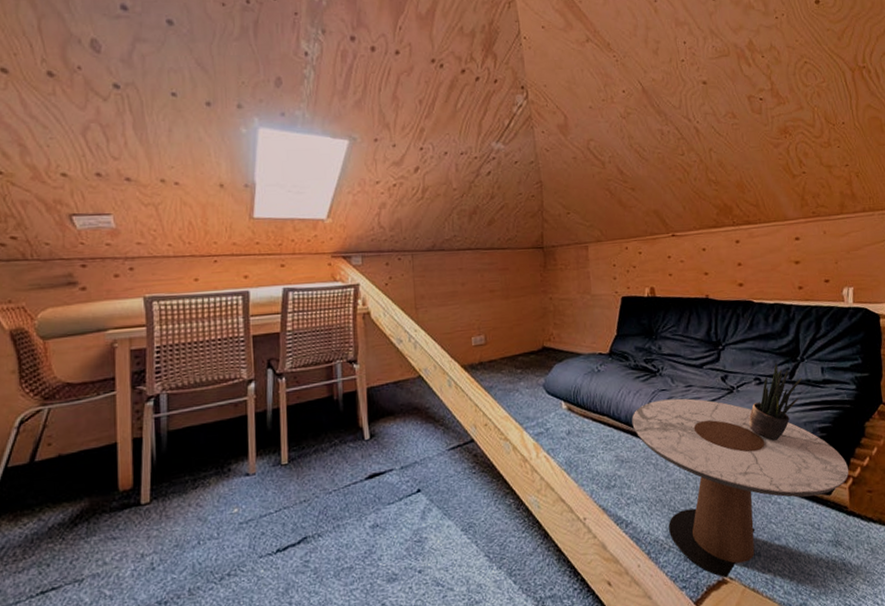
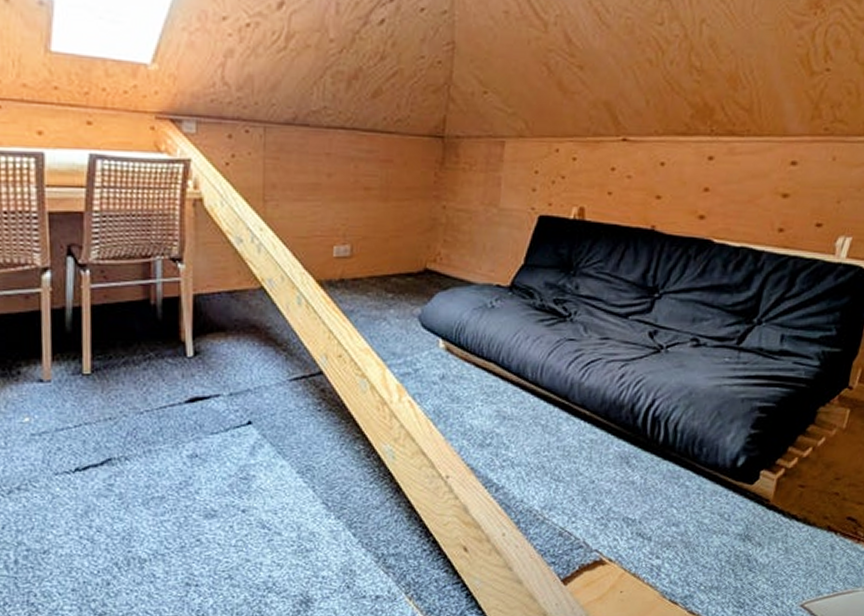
side table: present [632,398,849,578] -> none [524,351,783,559]
potted plant: present [749,362,802,441] -> none [671,321,753,415]

